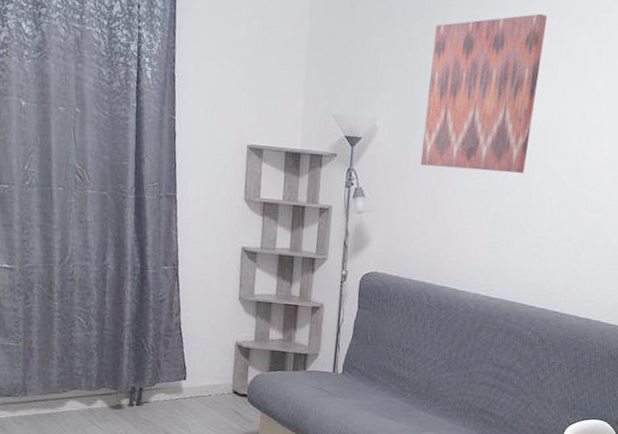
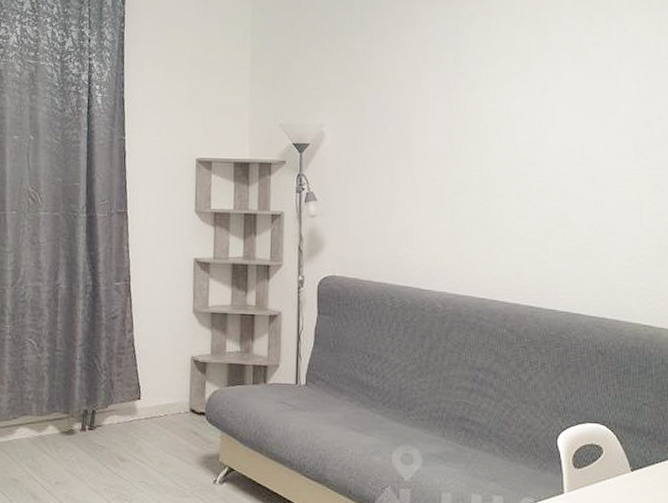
wall art: present [421,13,548,173] -> none [372,16,485,168]

